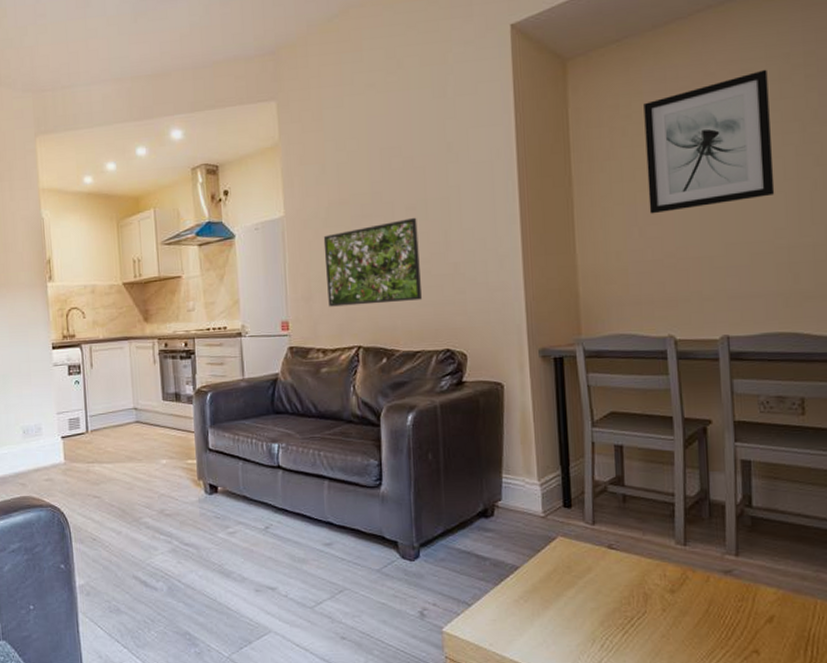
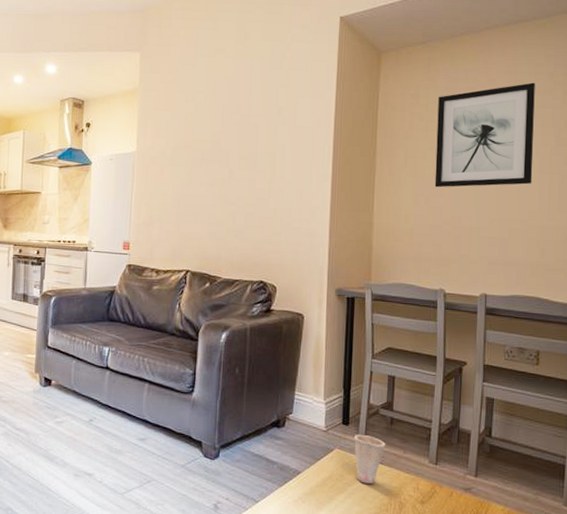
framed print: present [323,217,422,307] -> none [165,166,247,236]
cup: none [580,517,620,575] -> present [354,434,386,484]

